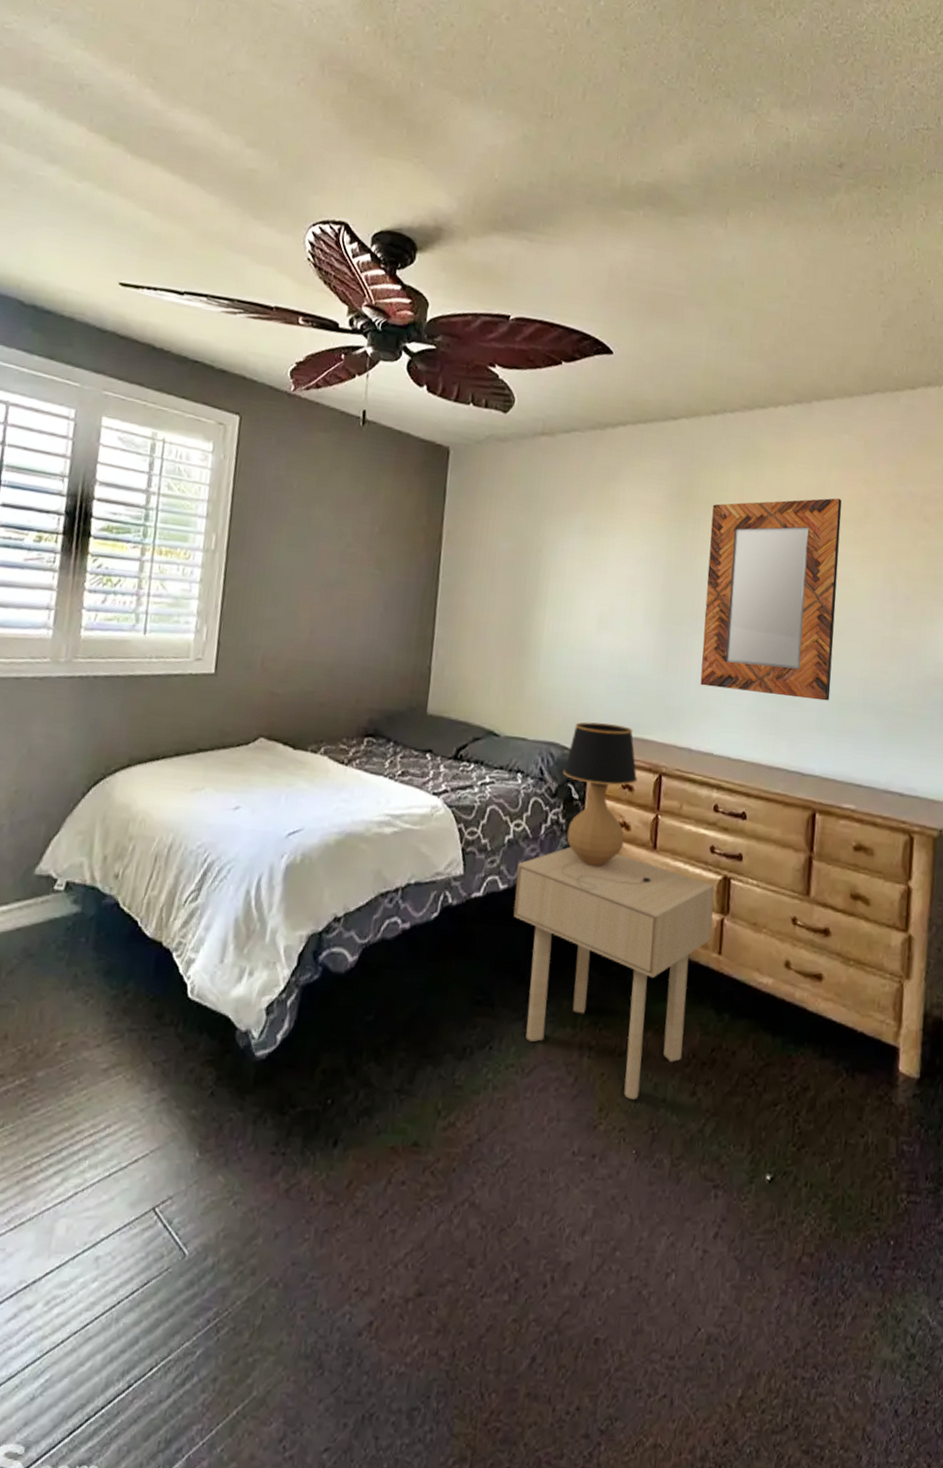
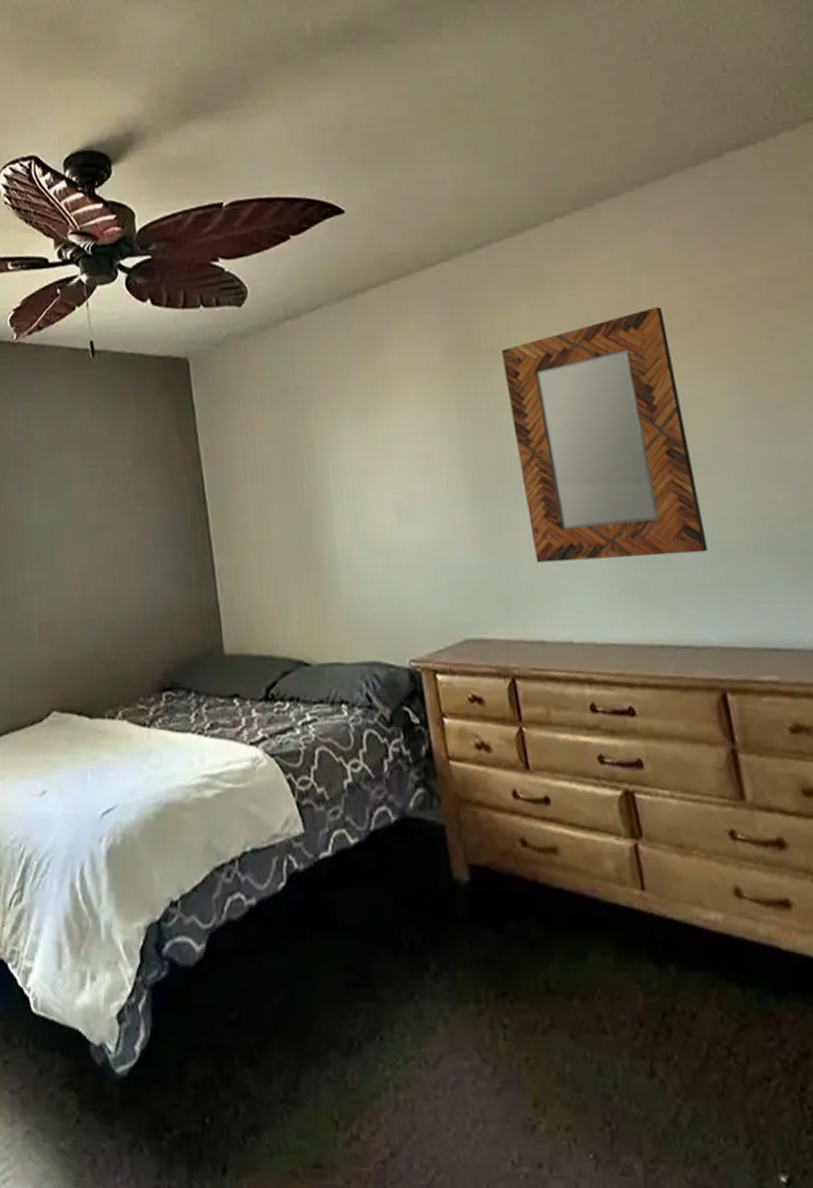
side table: present [513,846,715,1099] -> none [365,781,628,1088]
table lamp: present [561,722,651,890] -> none [393,628,532,831]

